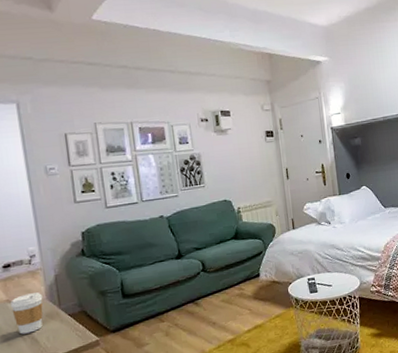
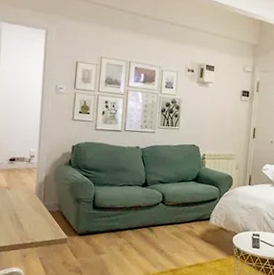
coffee cup: present [9,292,43,335] -> none [8,186,33,218]

